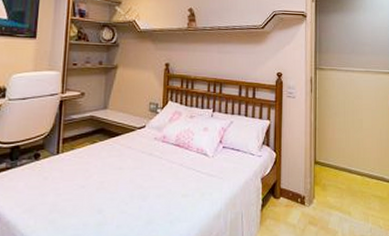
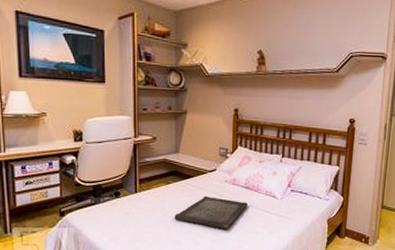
serving tray: none [98,155,178,194] -> present [174,195,248,230]

